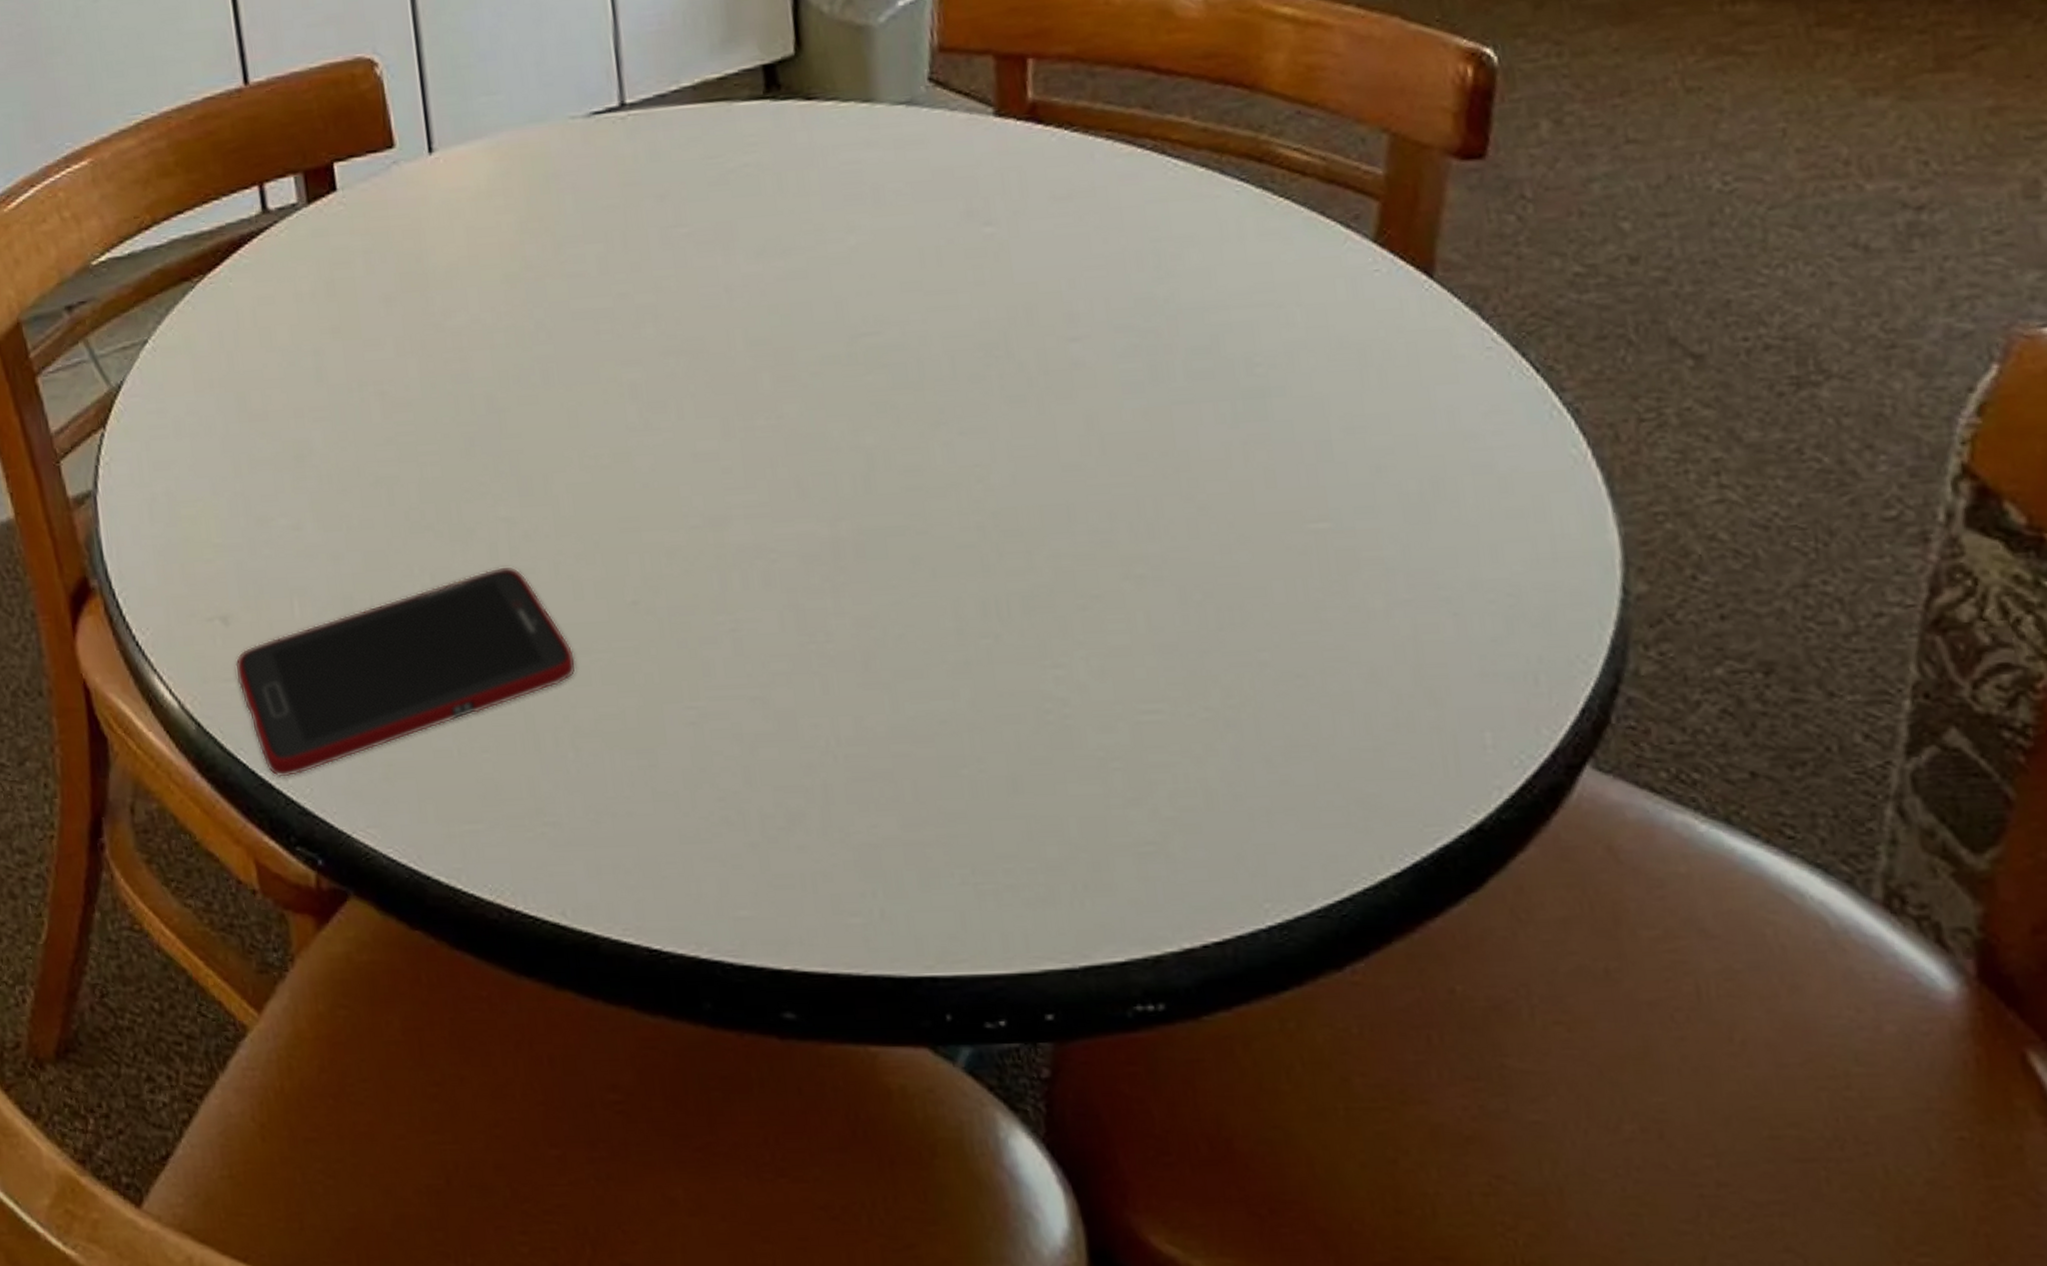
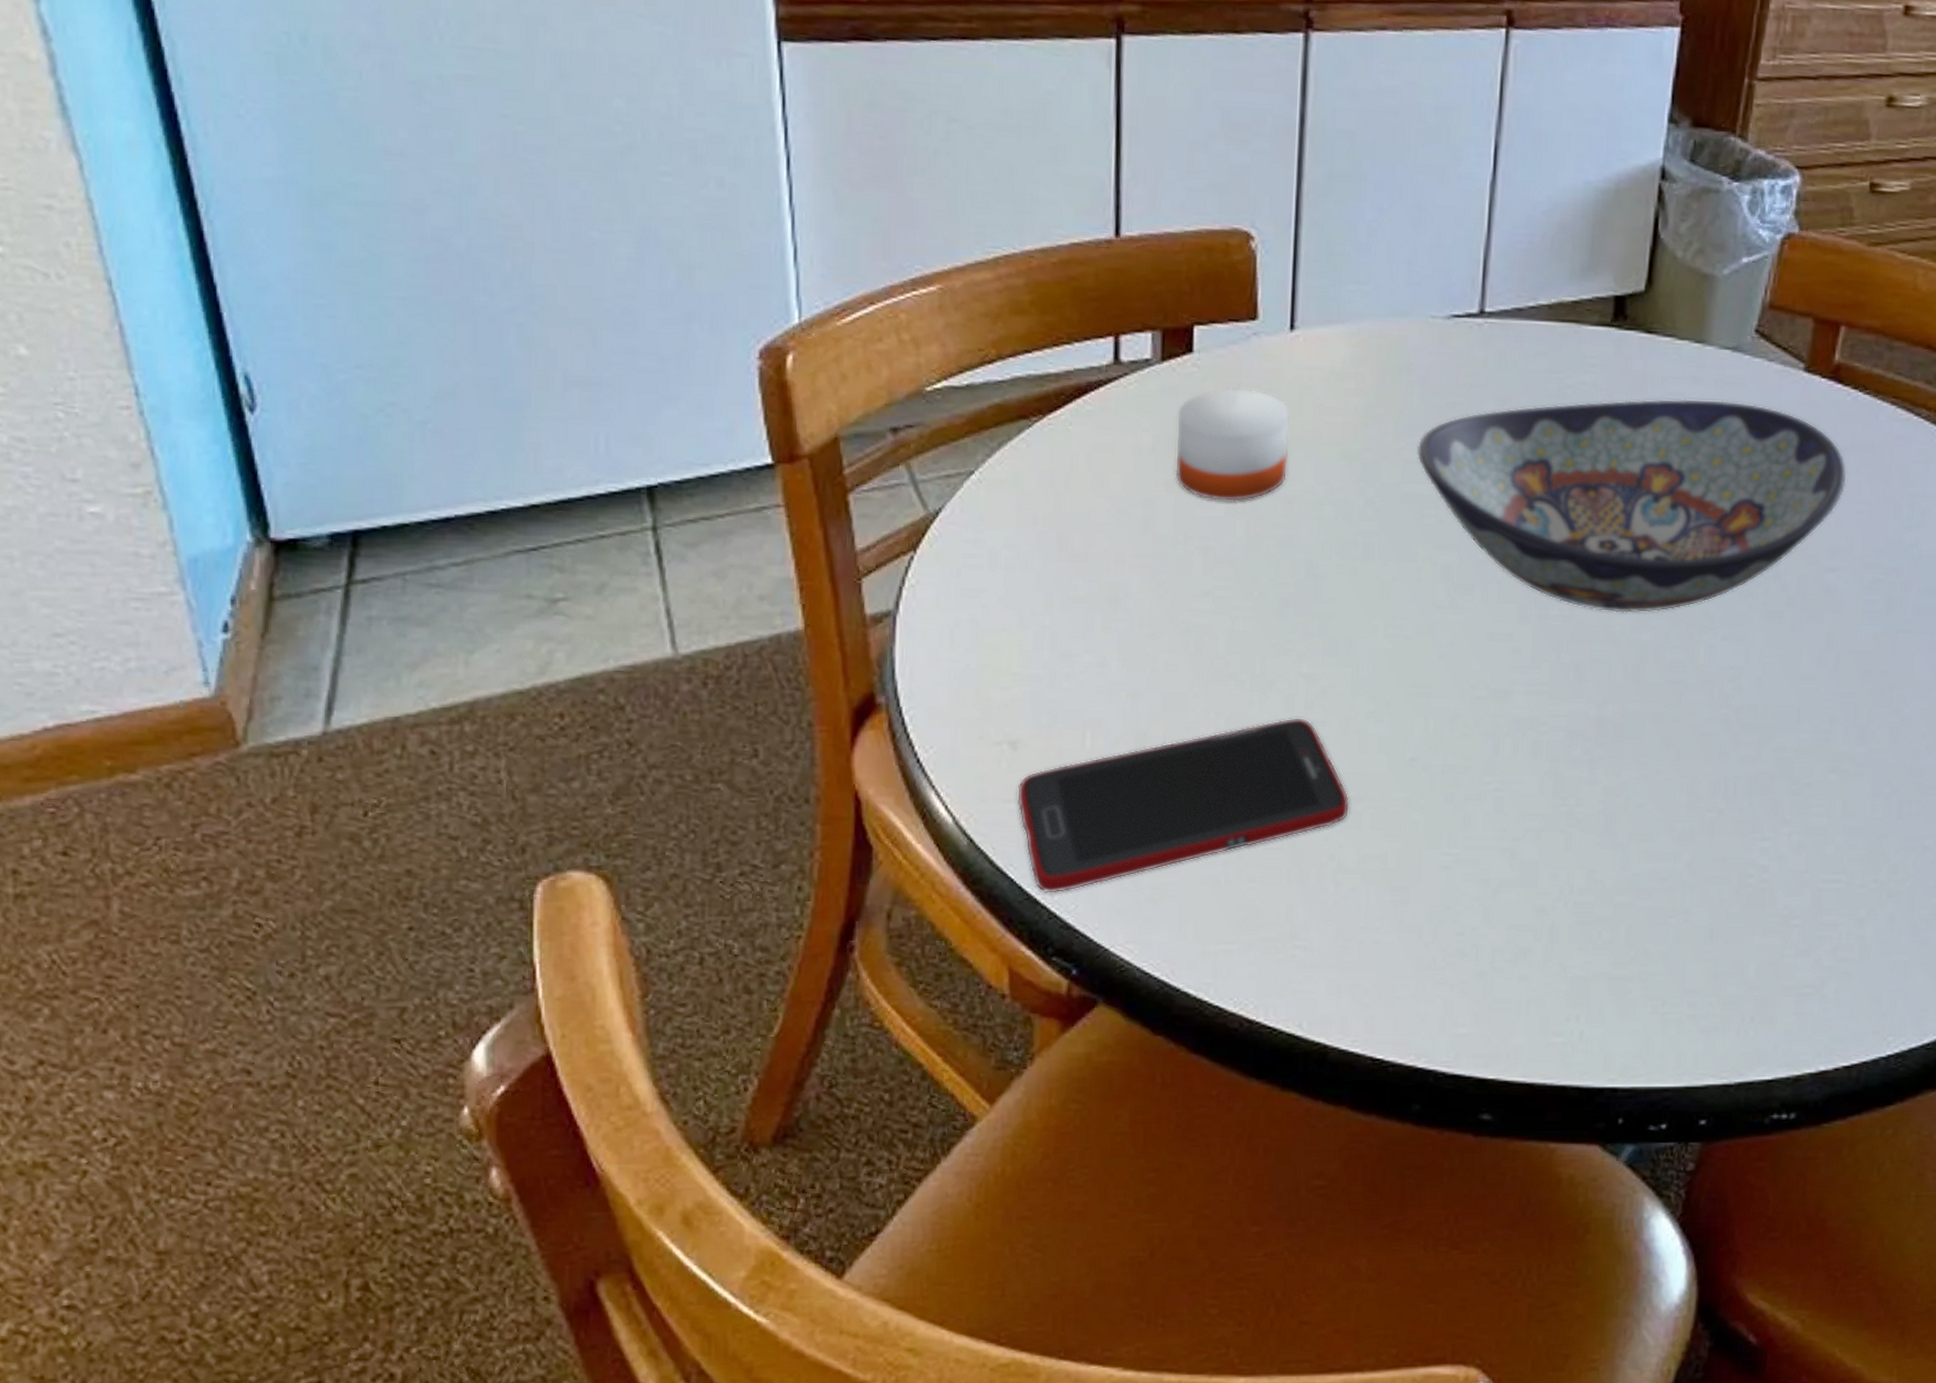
candle: none [330,220,451,342] -> present [1175,387,1291,502]
decorative bowl: none [579,161,1072,417] -> present [1416,398,1847,613]

